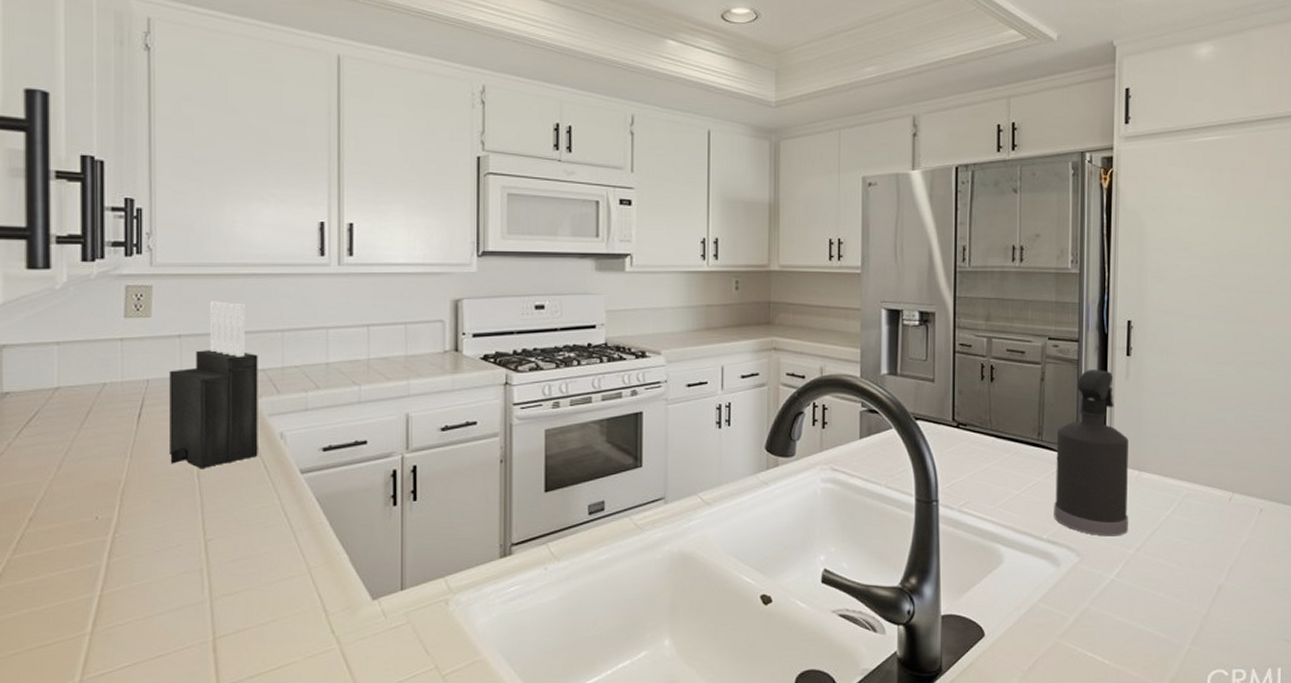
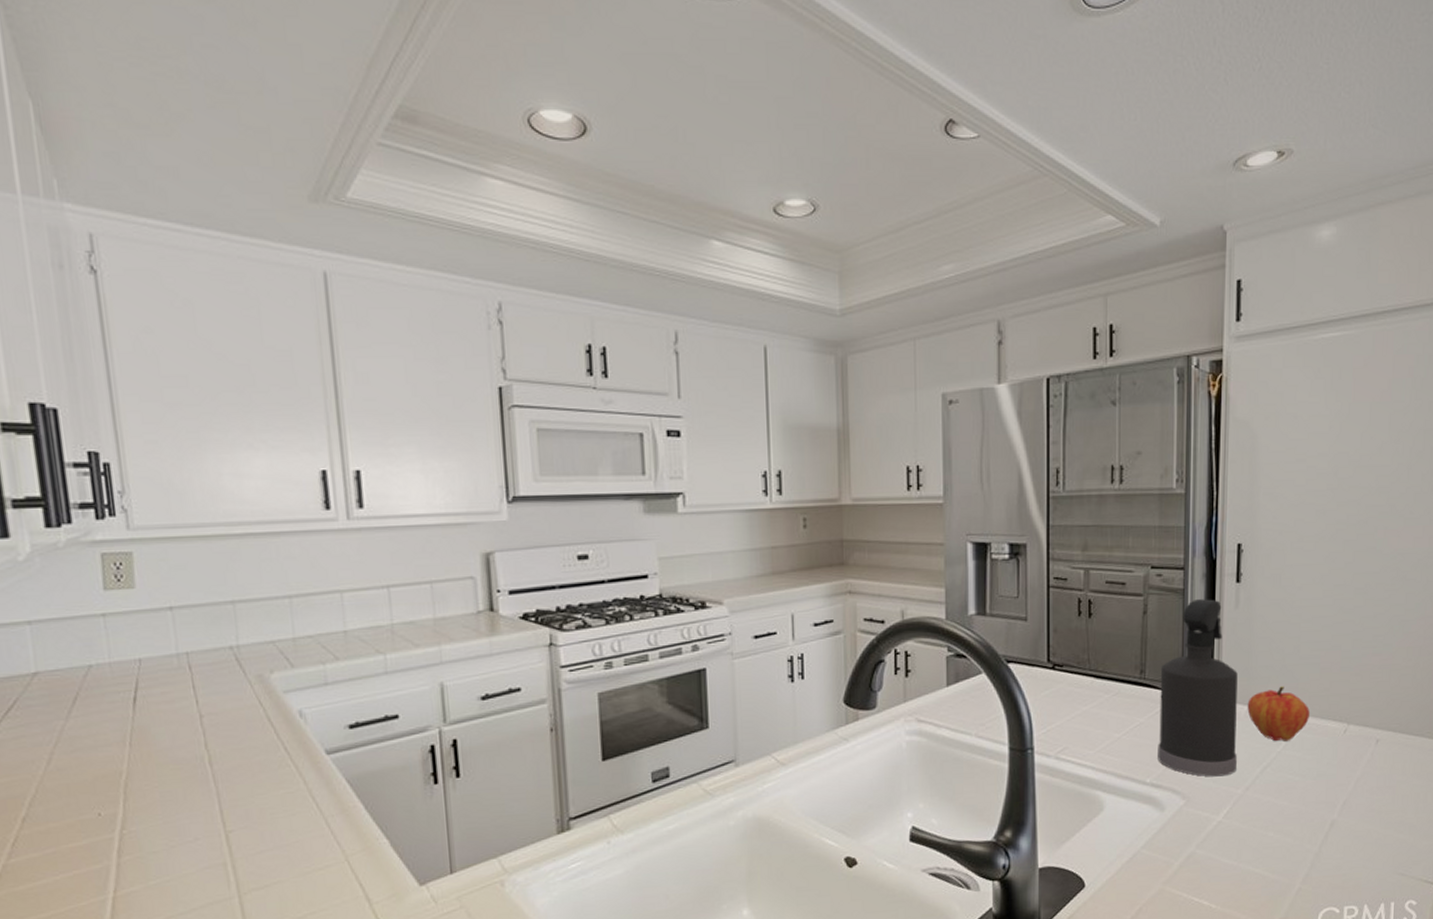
knife block: present [169,301,258,470] -> none [164,566,276,756]
fruit: none [1138,454,1196,506] -> present [1247,686,1310,742]

